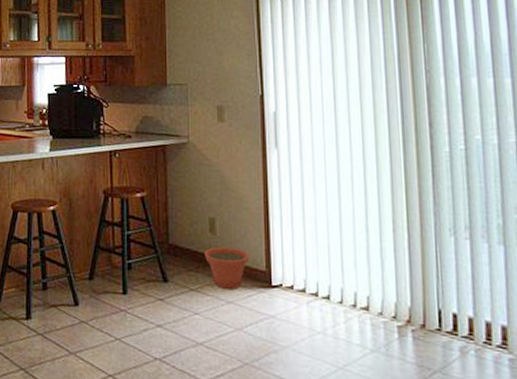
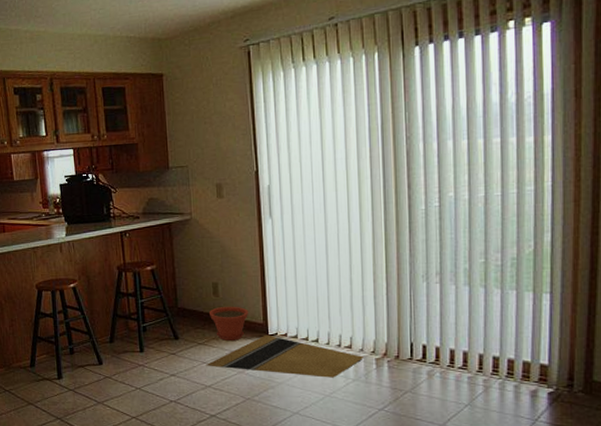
door mat: none [197,285,385,346] -> present [205,334,365,378]

